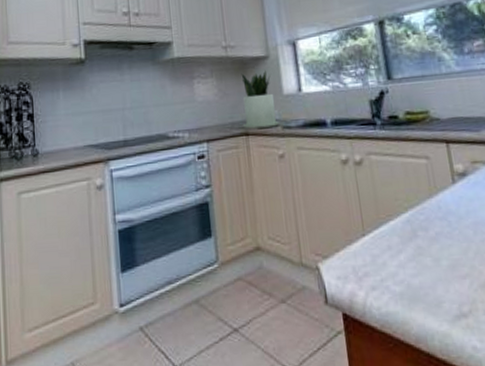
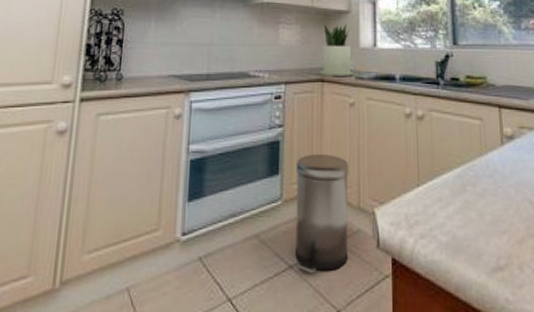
pedal bin: none [229,211,295,335] -> present [295,154,349,273]

